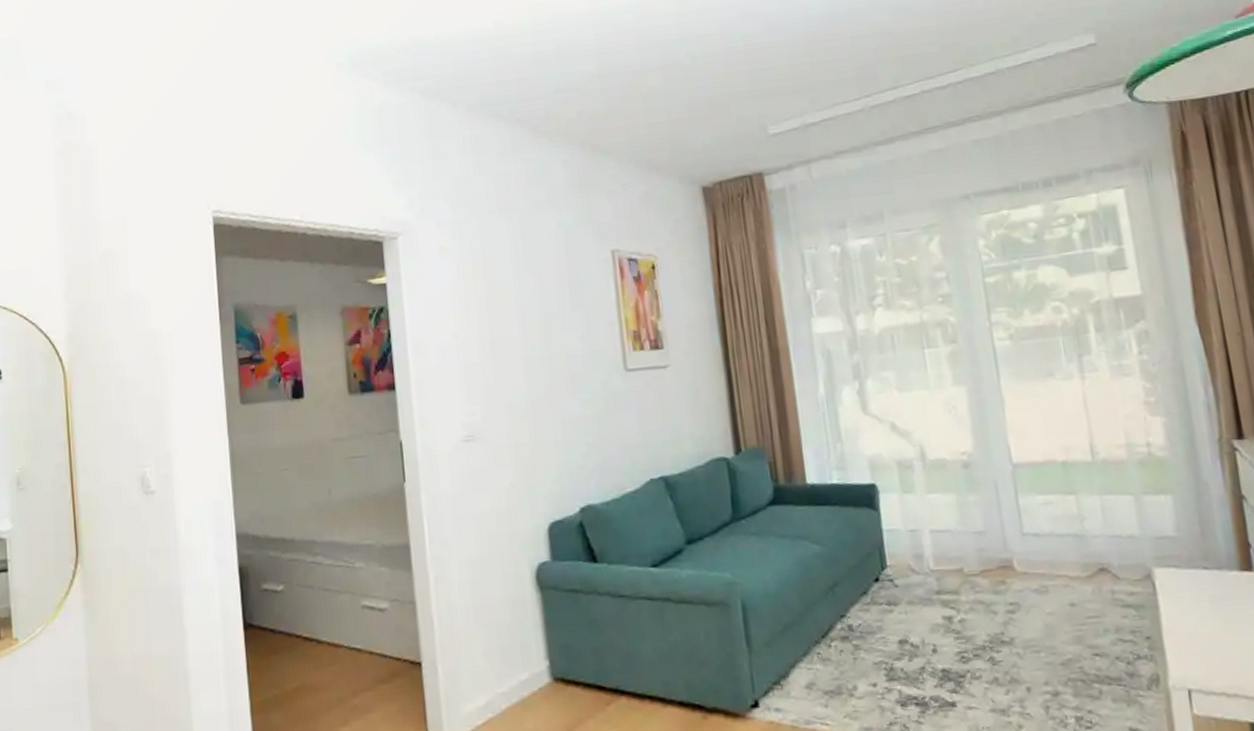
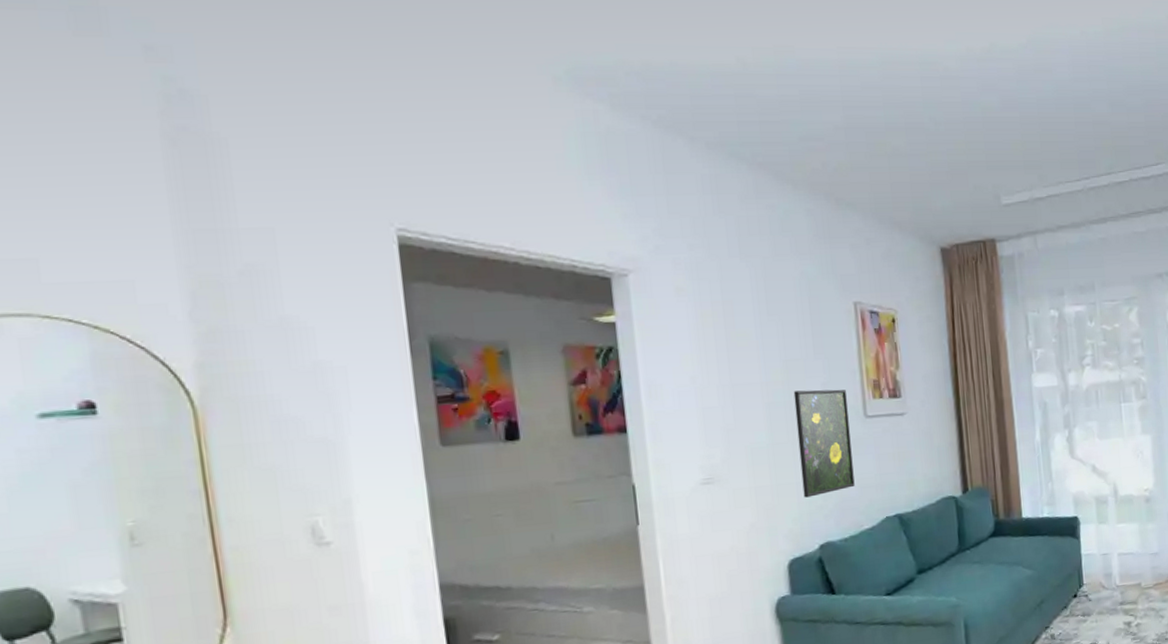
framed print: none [551,342,616,457] -> present [793,389,855,498]

